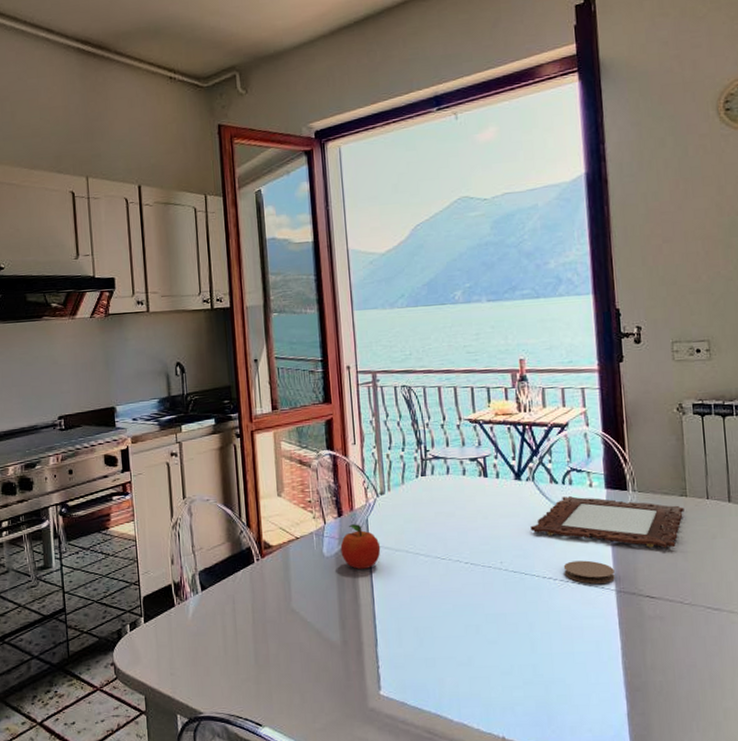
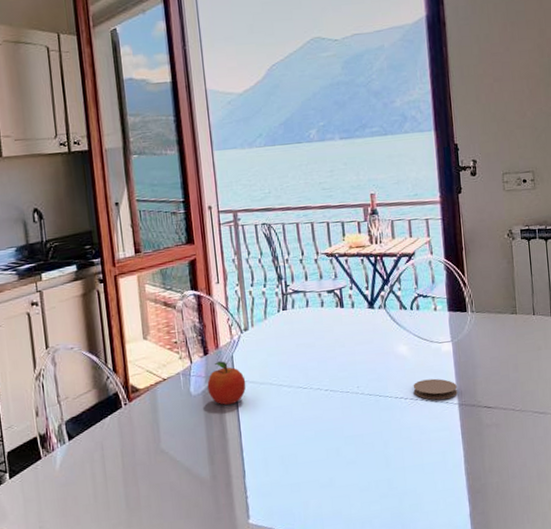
picture frame: present [530,496,684,548] -> none [383,320,515,363]

